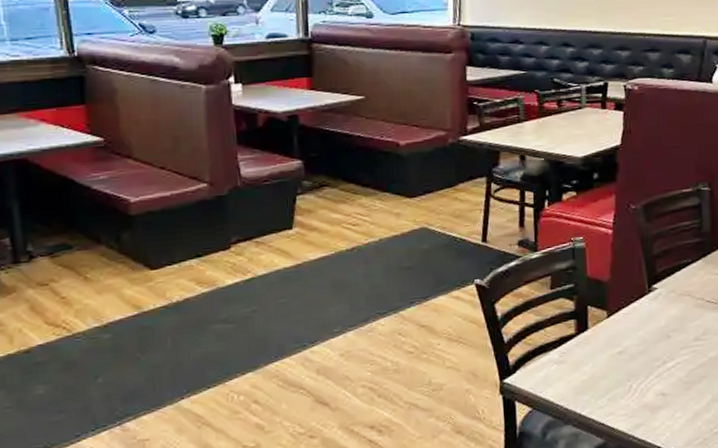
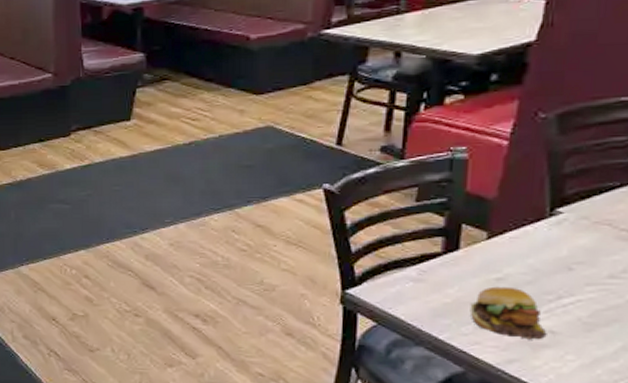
burger: none [602,358,660,405] -> present [470,286,547,340]

